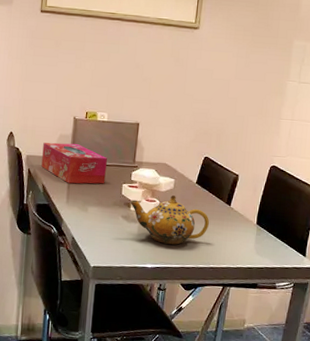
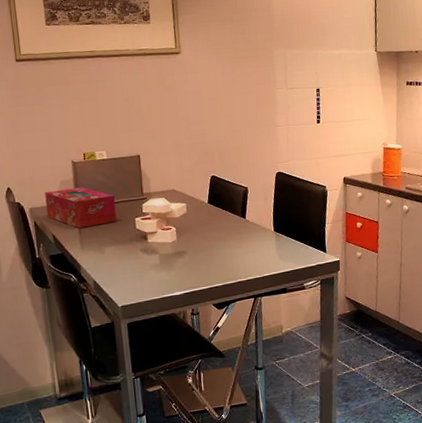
teapot: present [130,195,209,245] -> none [146,219,229,269]

